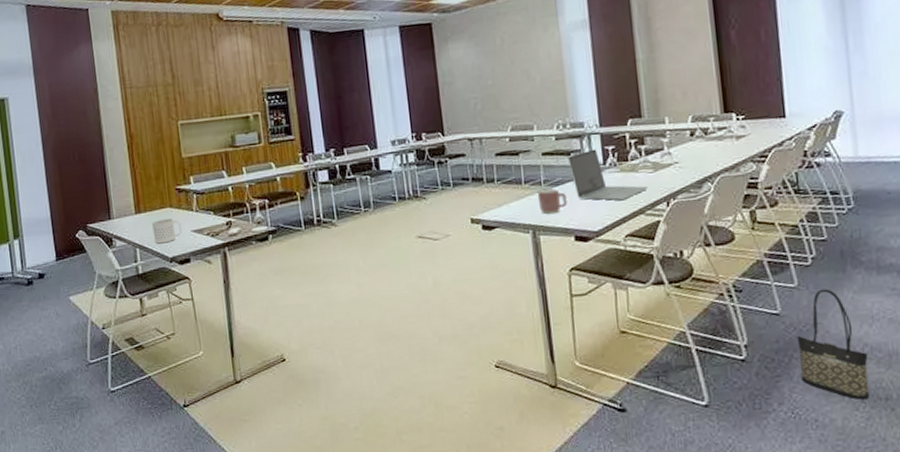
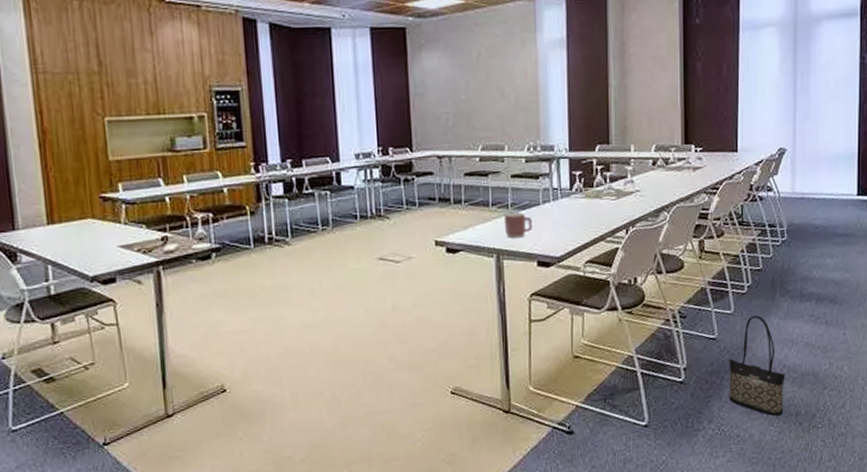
mug: present [152,218,182,244] -> none [69,231,106,261]
laptop: present [568,149,648,201] -> none [537,173,610,227]

